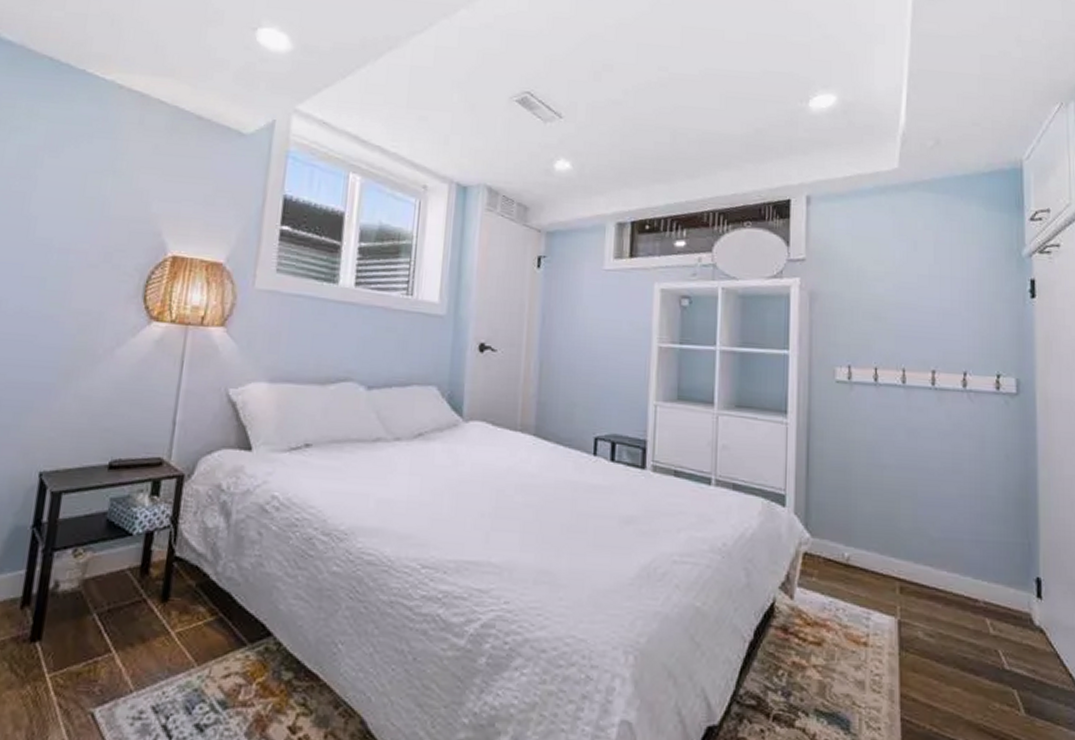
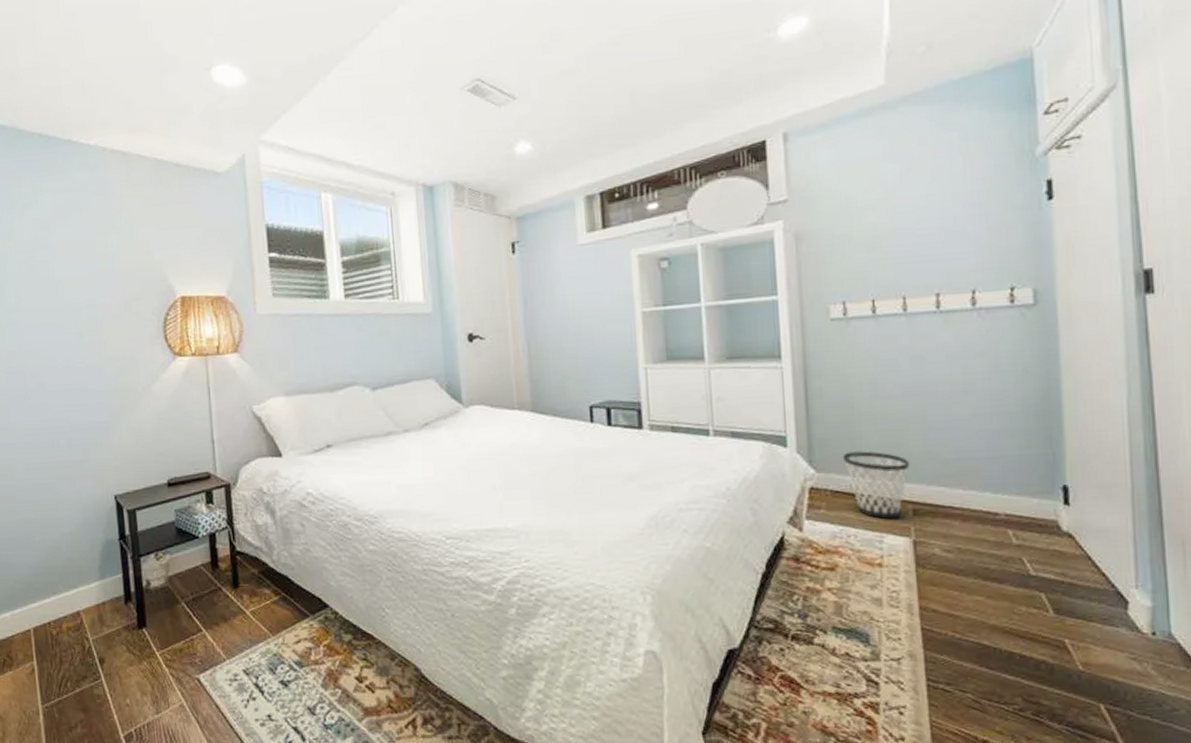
wastebasket: none [838,519,899,596] -> present [843,451,910,520]

